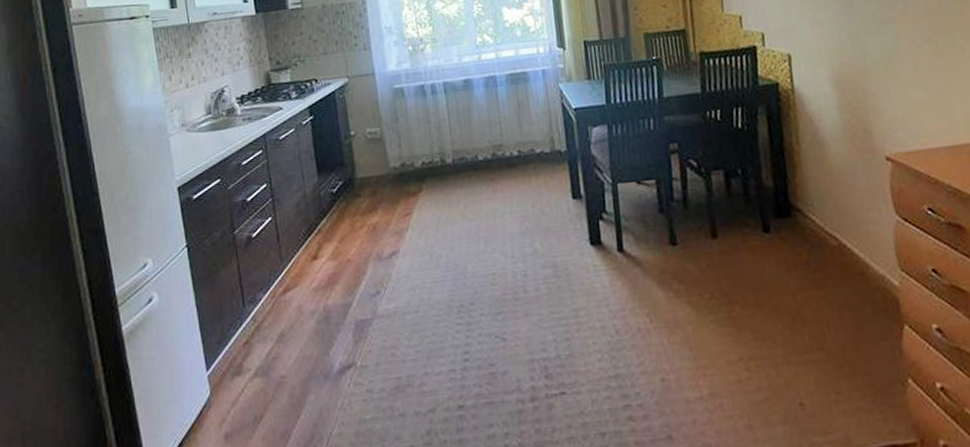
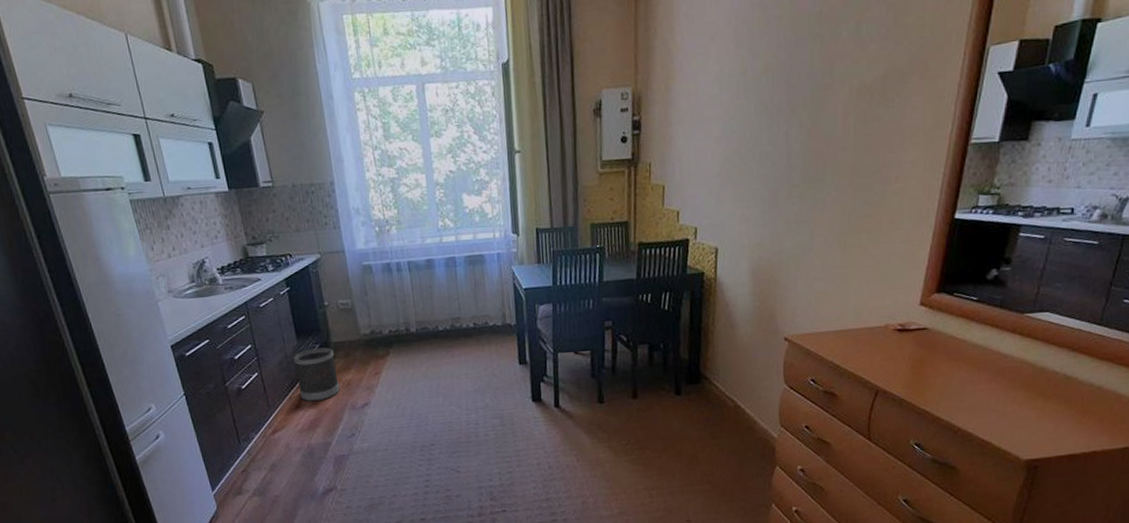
wastebasket: none [312,184,365,252] -> present [293,347,341,402]

